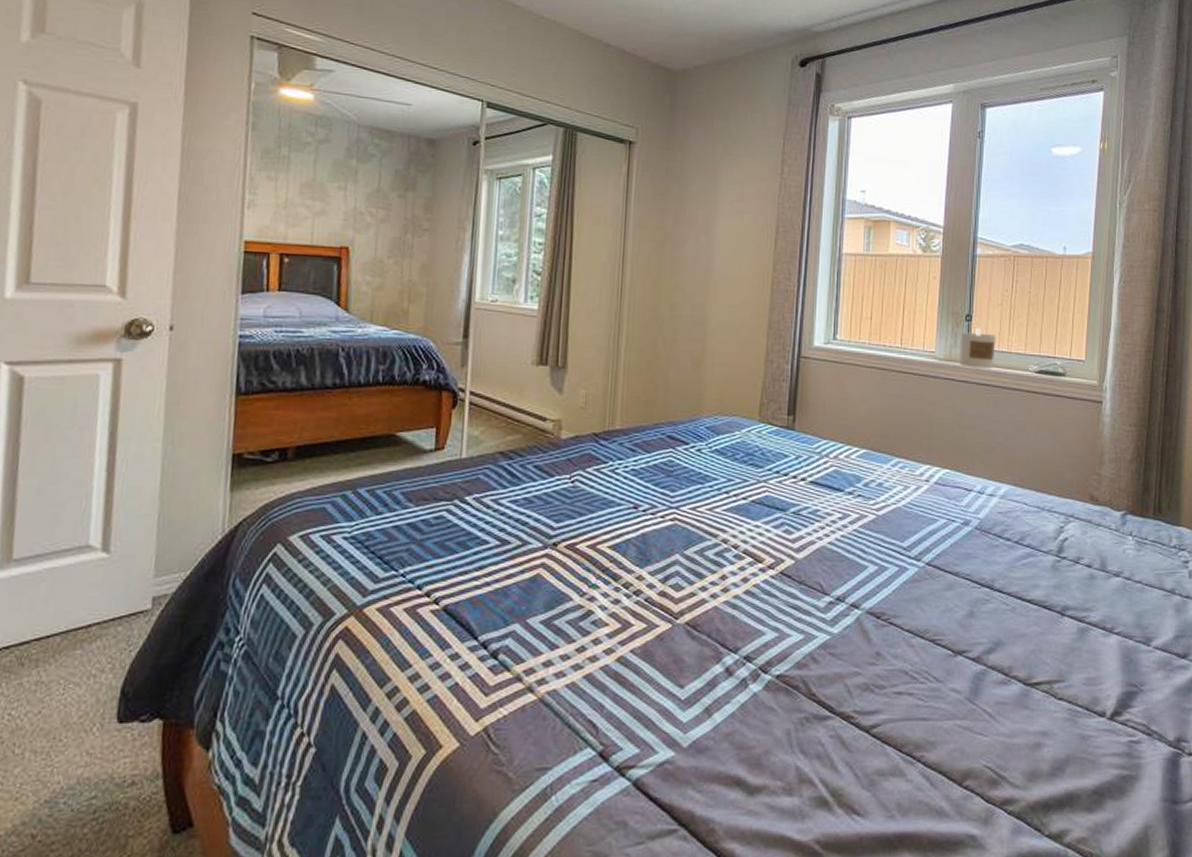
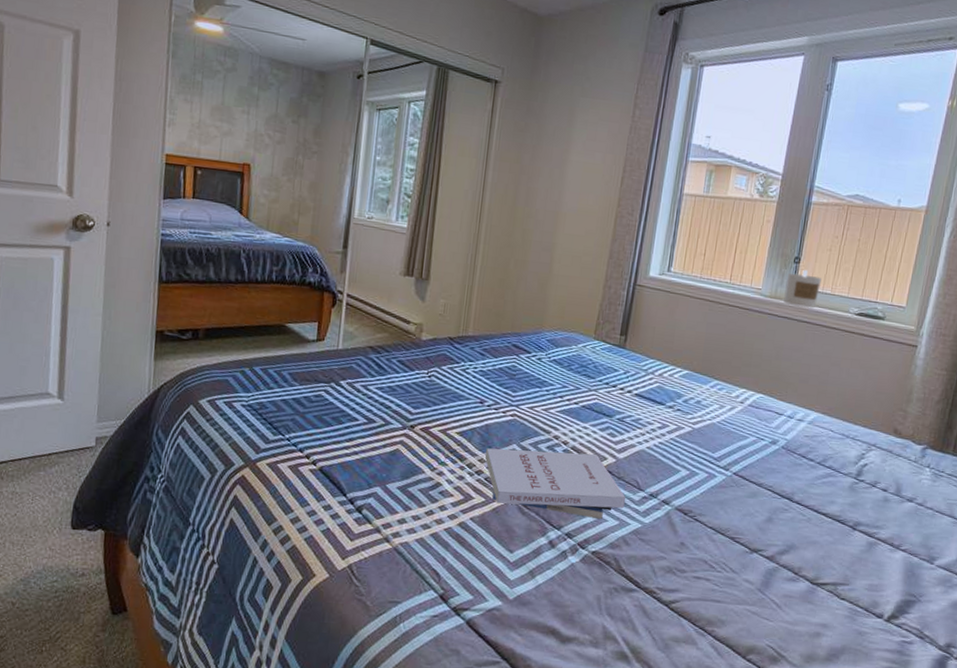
books: none [644,557,810,635] -> present [485,448,626,520]

